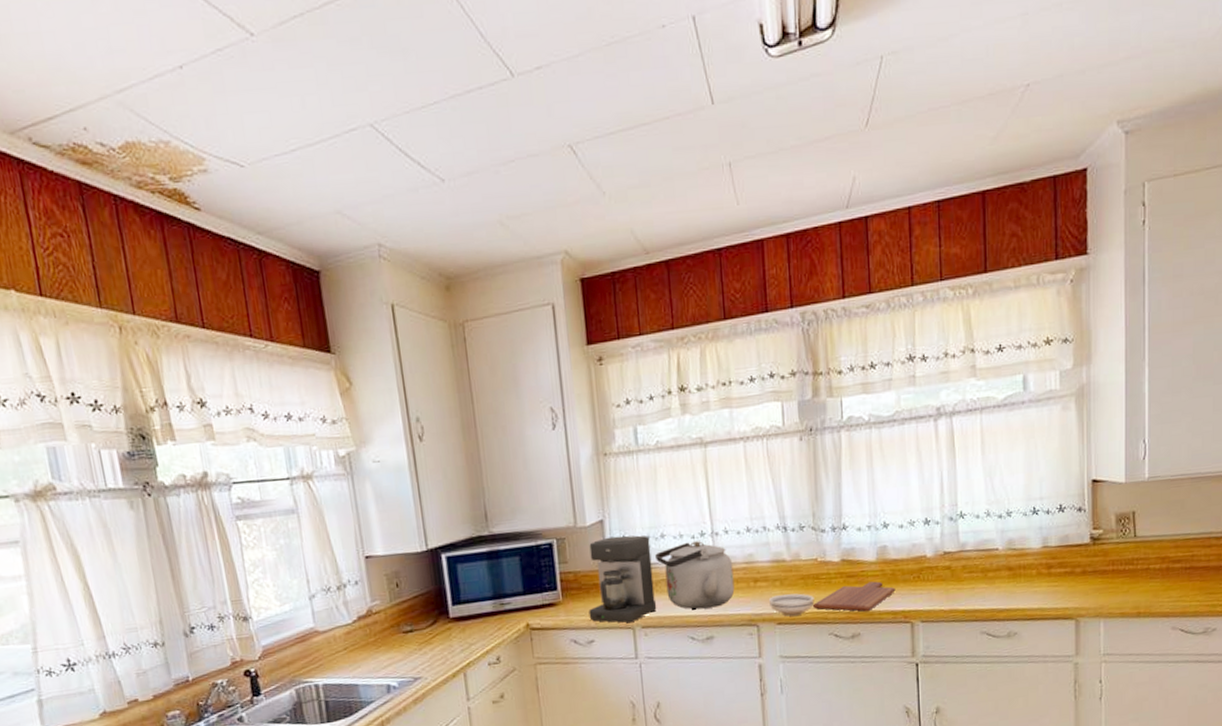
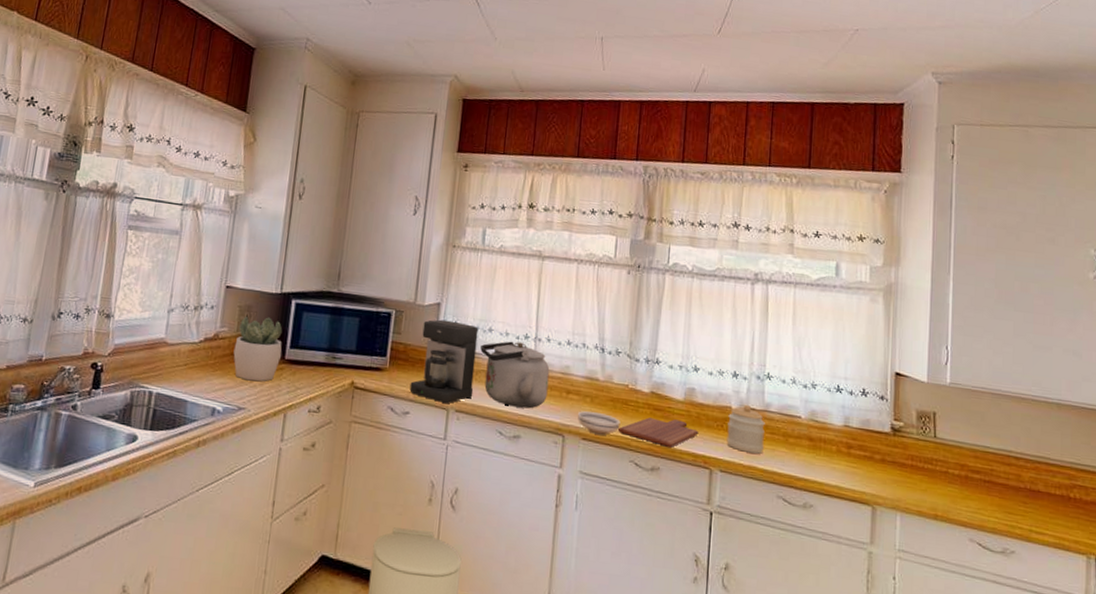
succulent plant: none [391,578,446,649] -> present [233,316,283,382]
jar: none [924,549,963,598] -> present [726,404,765,454]

